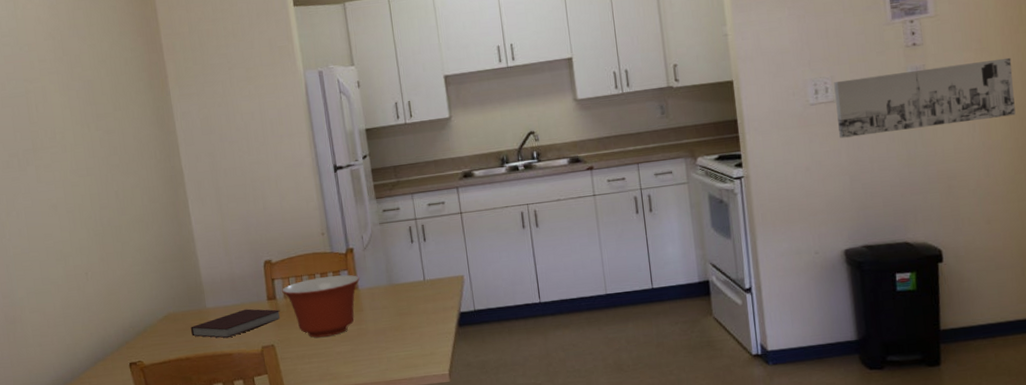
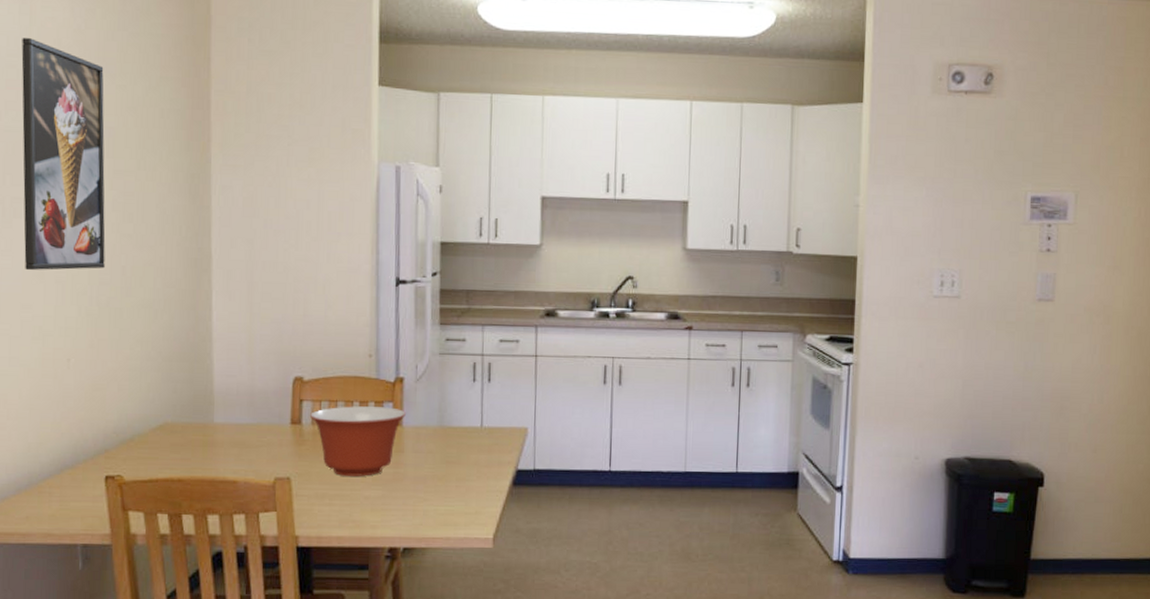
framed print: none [10,19,102,206] -> present [21,38,106,270]
notebook: present [191,309,280,339] -> none [190,430,304,462]
wall art: present [834,57,1016,138] -> none [959,275,1142,342]

